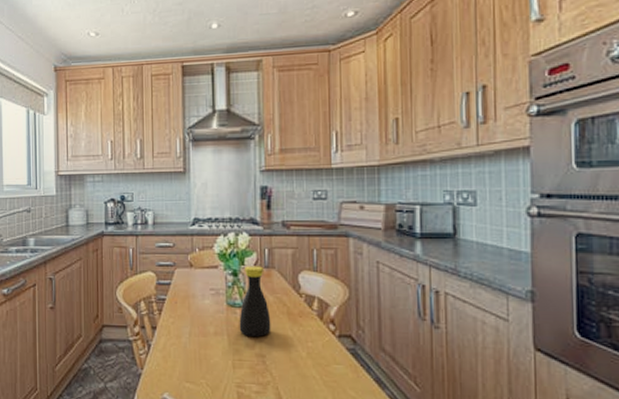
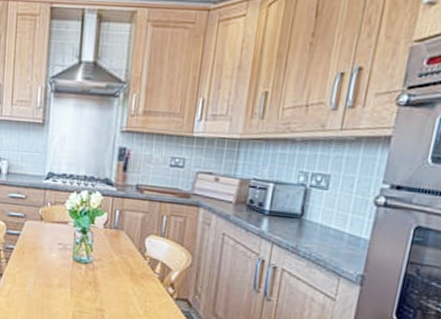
bottle: present [239,266,271,337] -> none [82,225,114,293]

